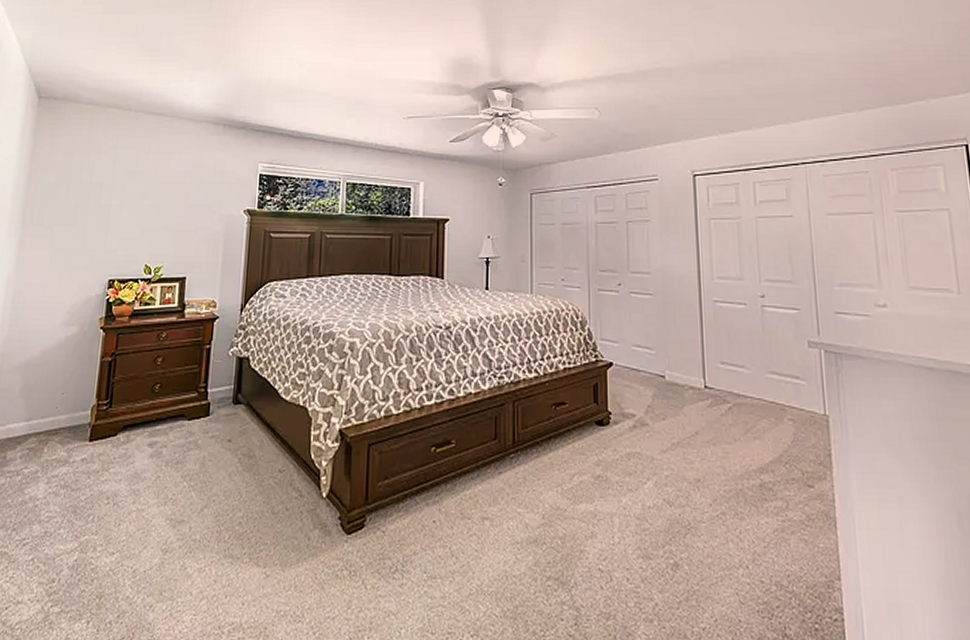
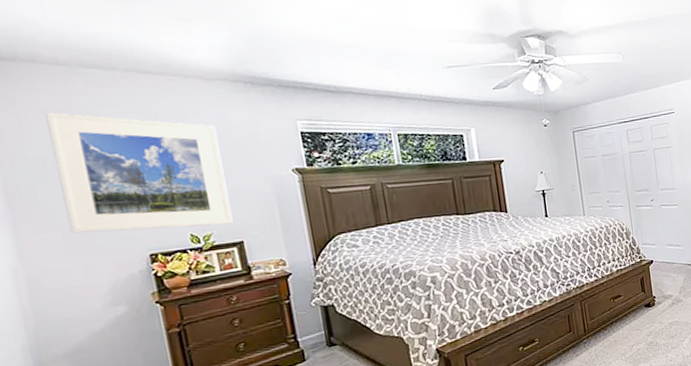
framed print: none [58,144,191,259] -> present [45,112,234,233]

